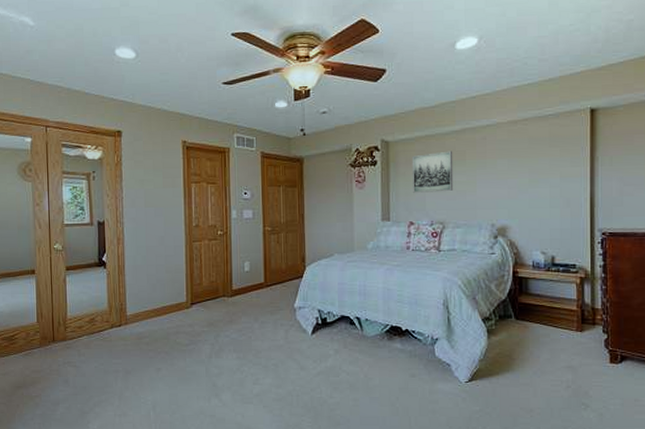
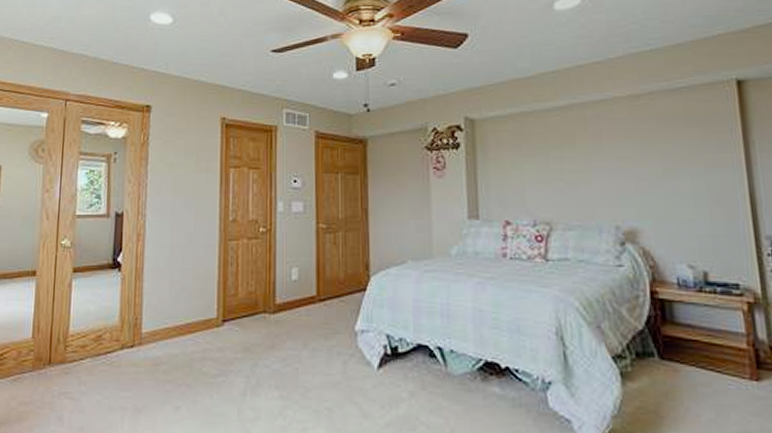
wall art: present [411,151,454,193] -> none [504,131,562,184]

